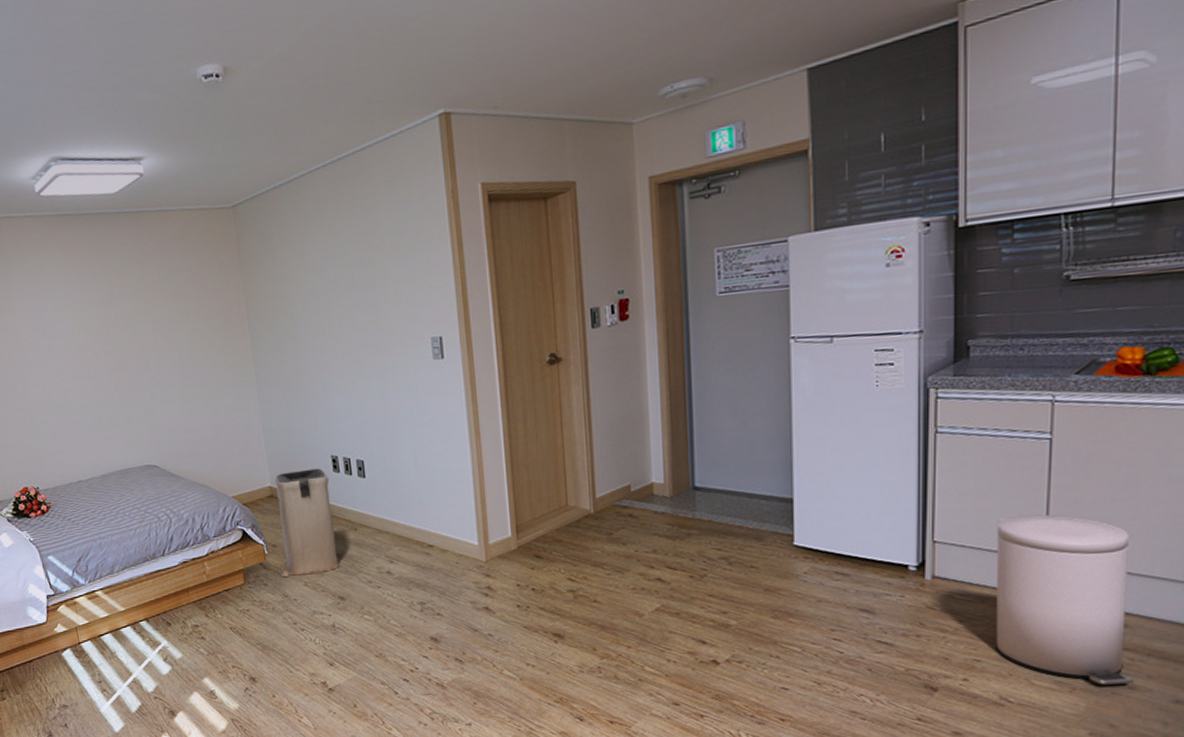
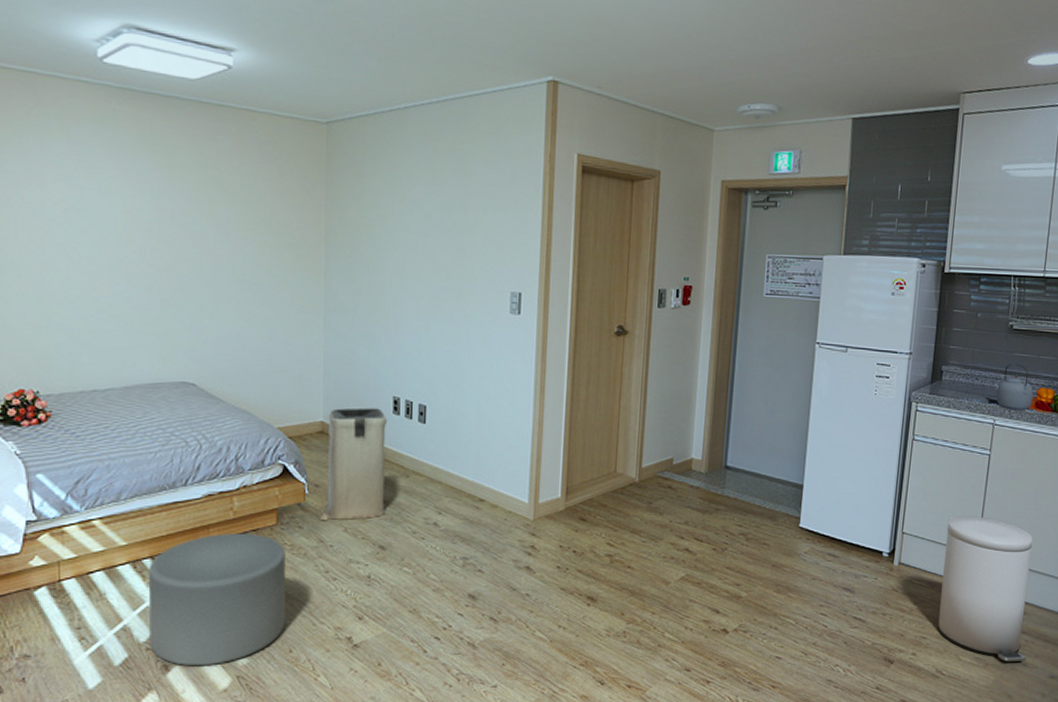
pouf: none [145,593,266,712] -> present [148,533,286,667]
teakettle: none [1050,322,1112,382] -> present [995,363,1034,411]

